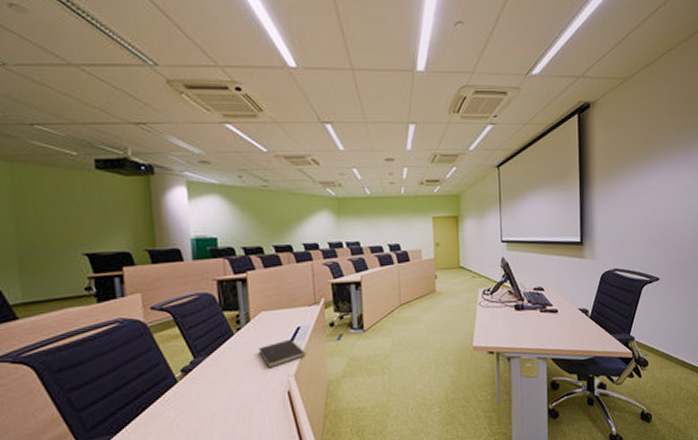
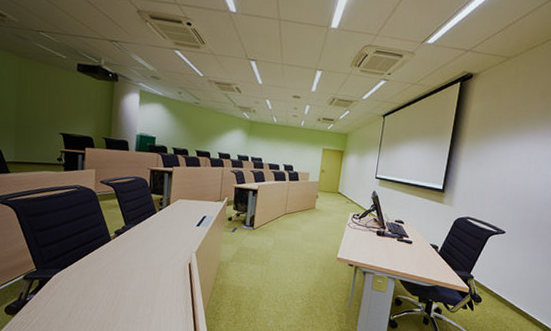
hardcover book: present [258,339,305,368] -> none [172,224,207,244]

